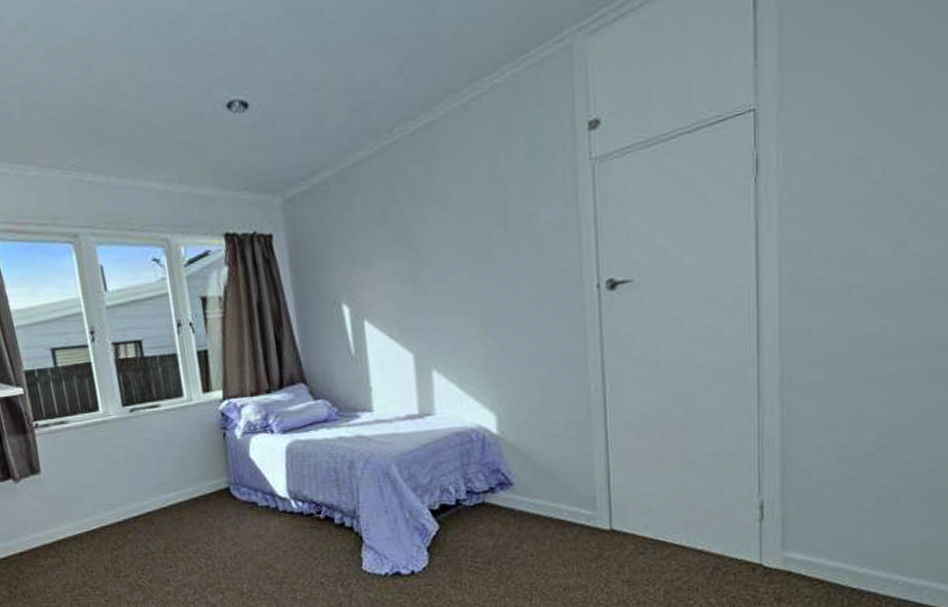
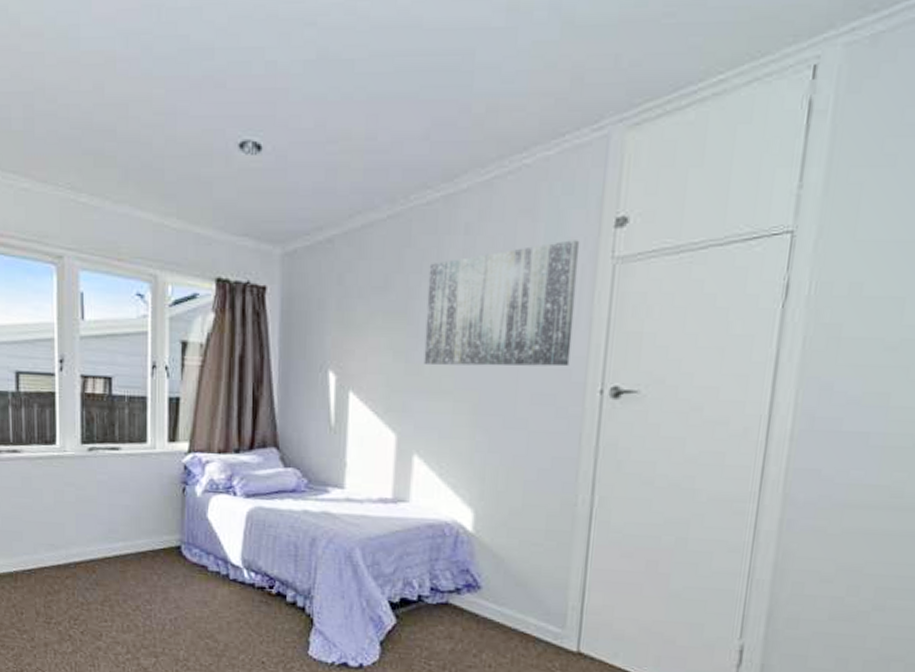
wall art: none [421,147,565,285] -> present [423,240,580,367]

